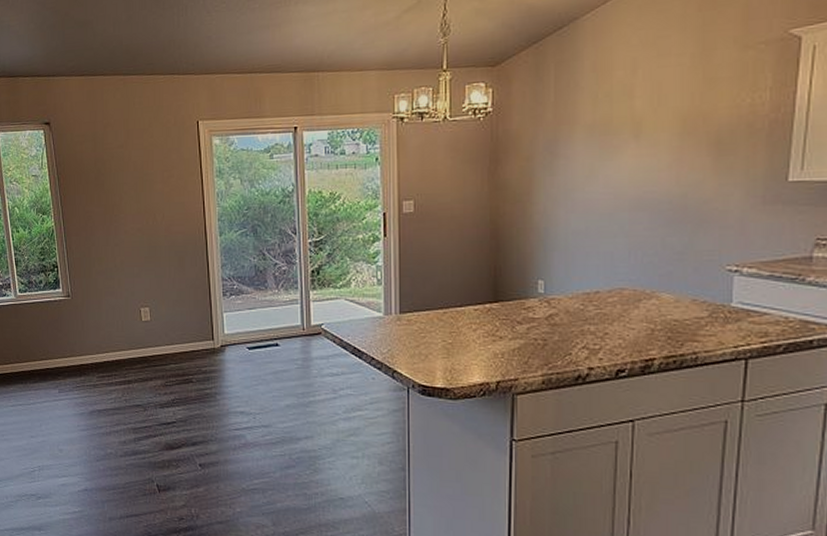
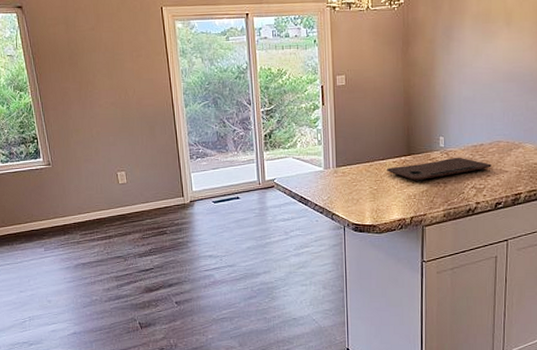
cutting board: none [466,307,611,337] -> present [387,157,491,182]

